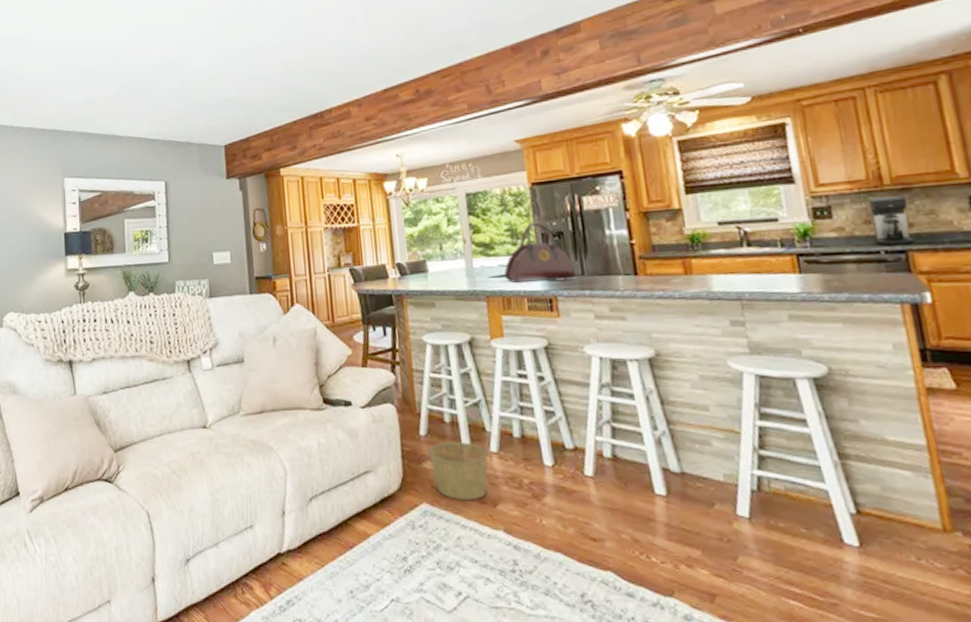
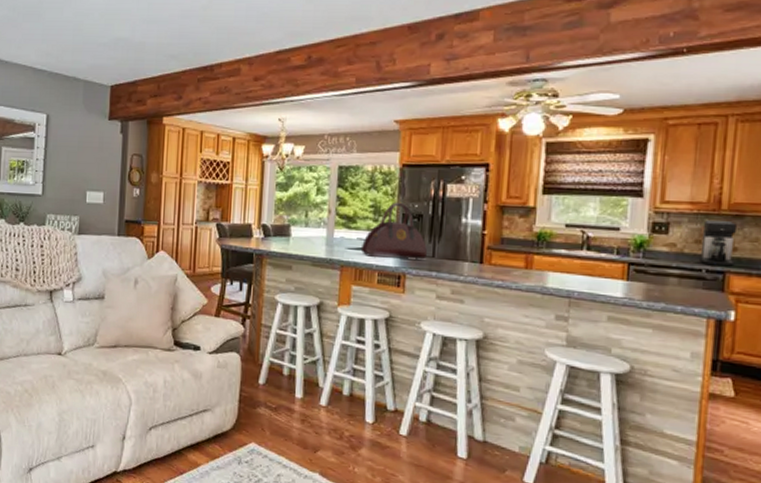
basket: present [428,441,488,501] -> none [264,391,318,446]

